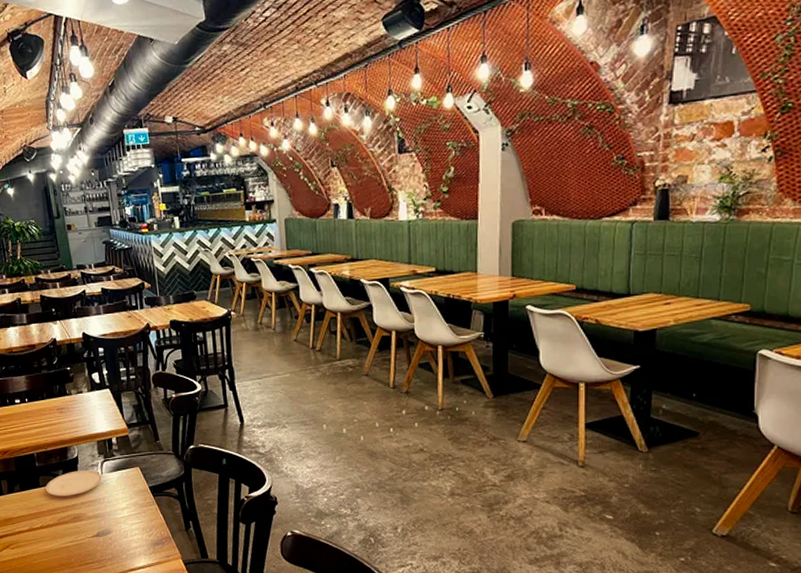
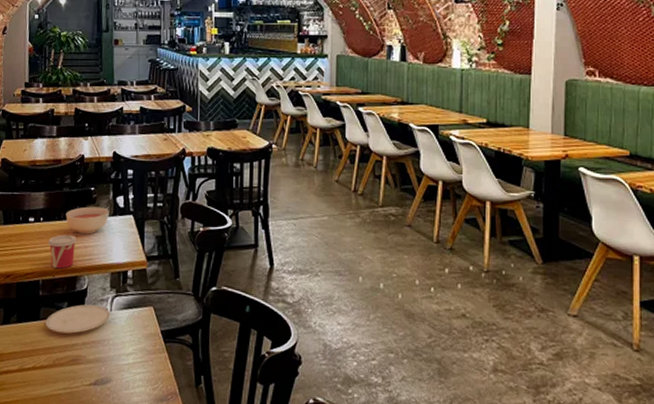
cup: none [36,411,63,442] -> present [48,234,78,269]
bowl: none [47,384,88,410] -> present [65,206,109,235]

